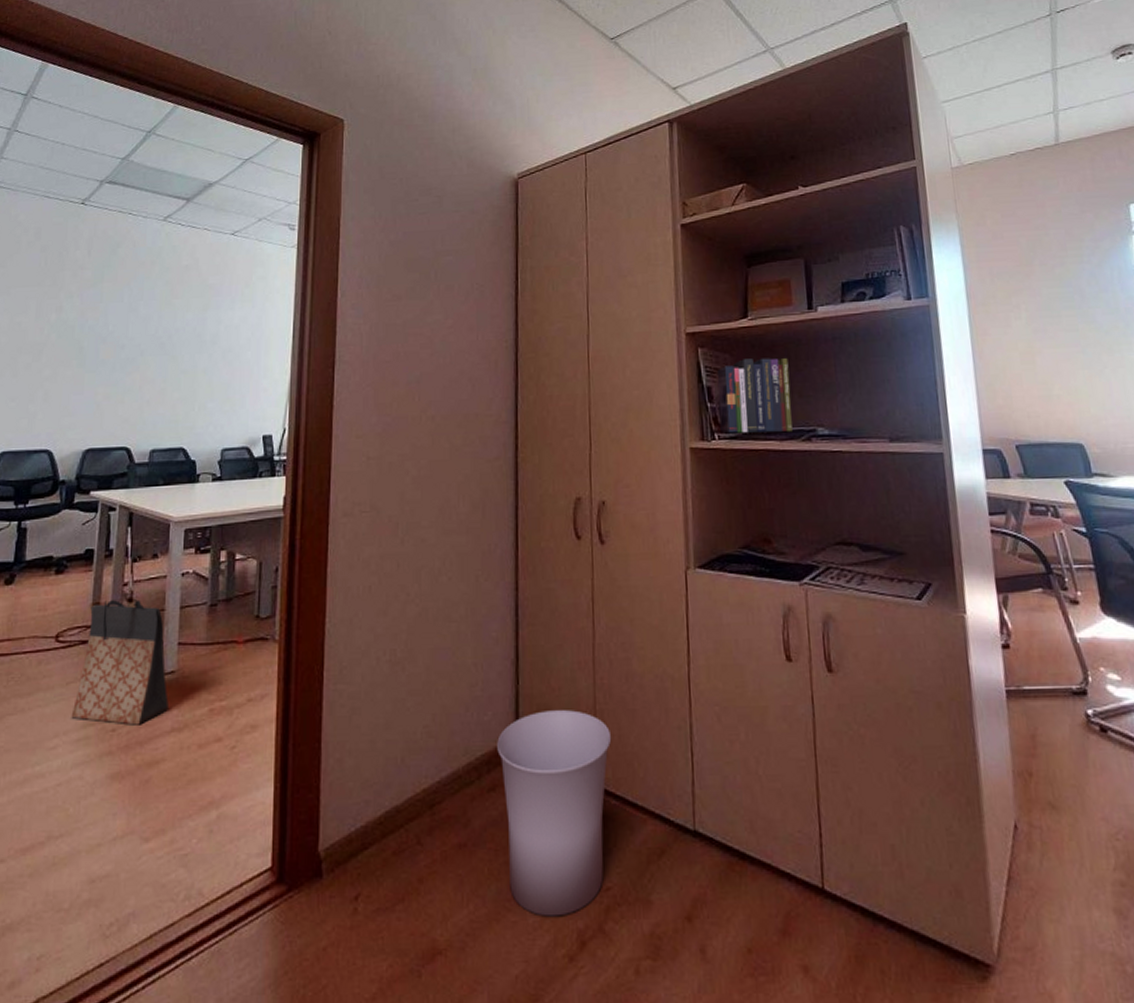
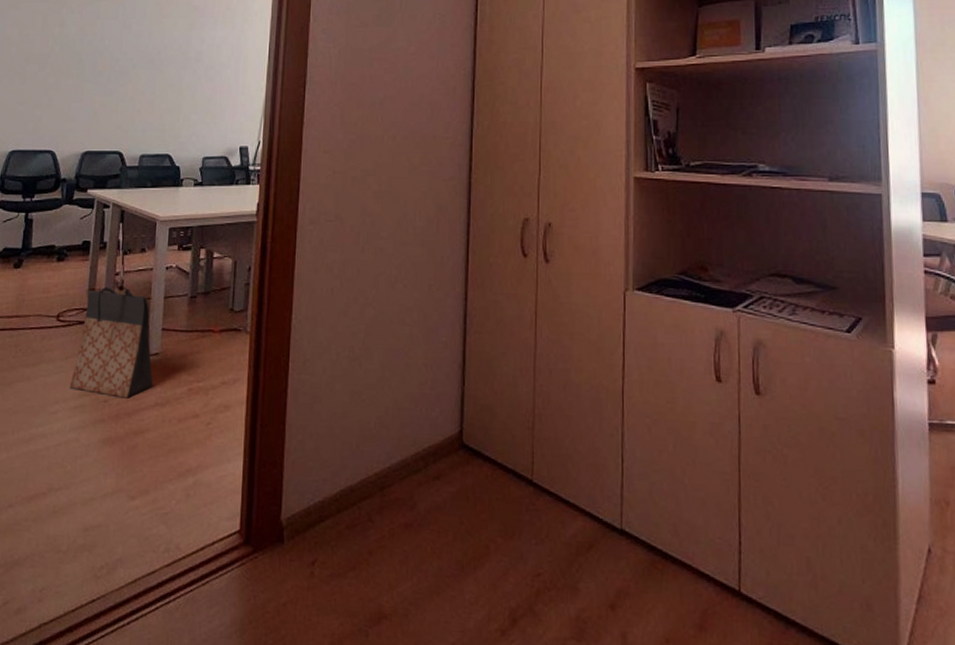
waste bin: present [497,710,612,917] -> none [443,411,548,595]
books: present [716,358,792,434] -> none [663,95,735,167]

